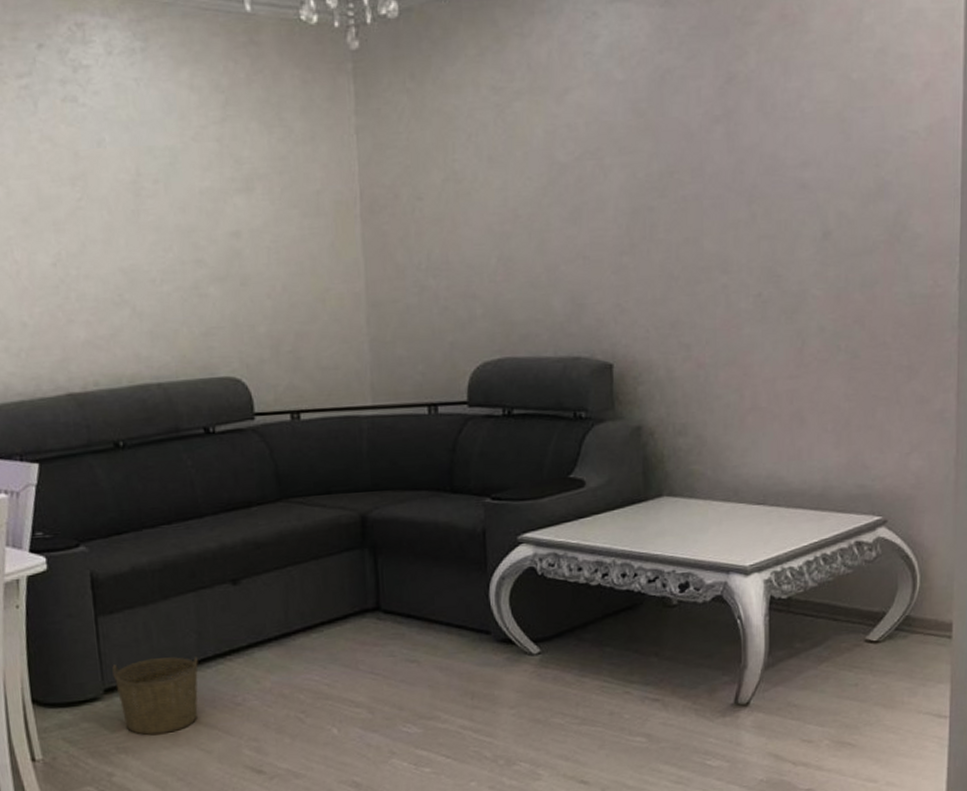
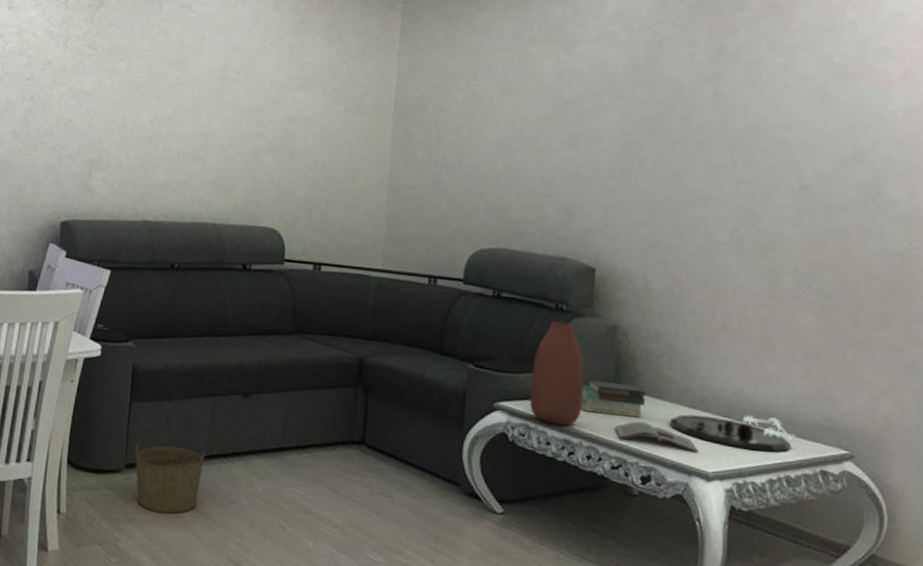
vase: none [554,432,612,548] -> present [529,321,585,426]
books: none [610,488,677,527] -> present [581,380,645,418]
magazine: none [647,526,735,550] -> present [614,421,699,453]
decorative tray: none [703,496,830,536] -> present [669,414,795,452]

